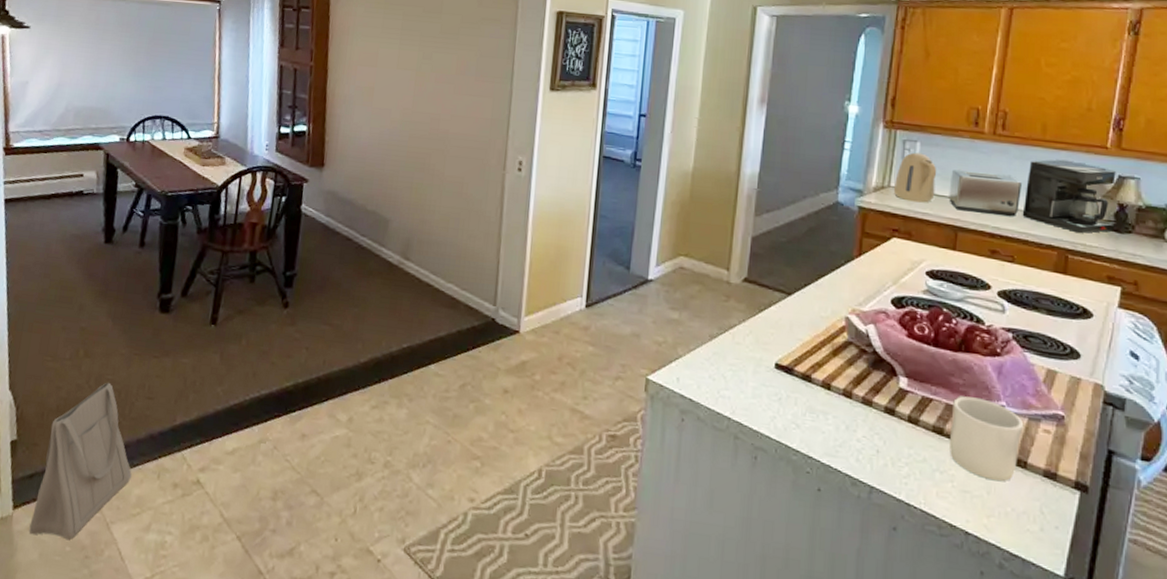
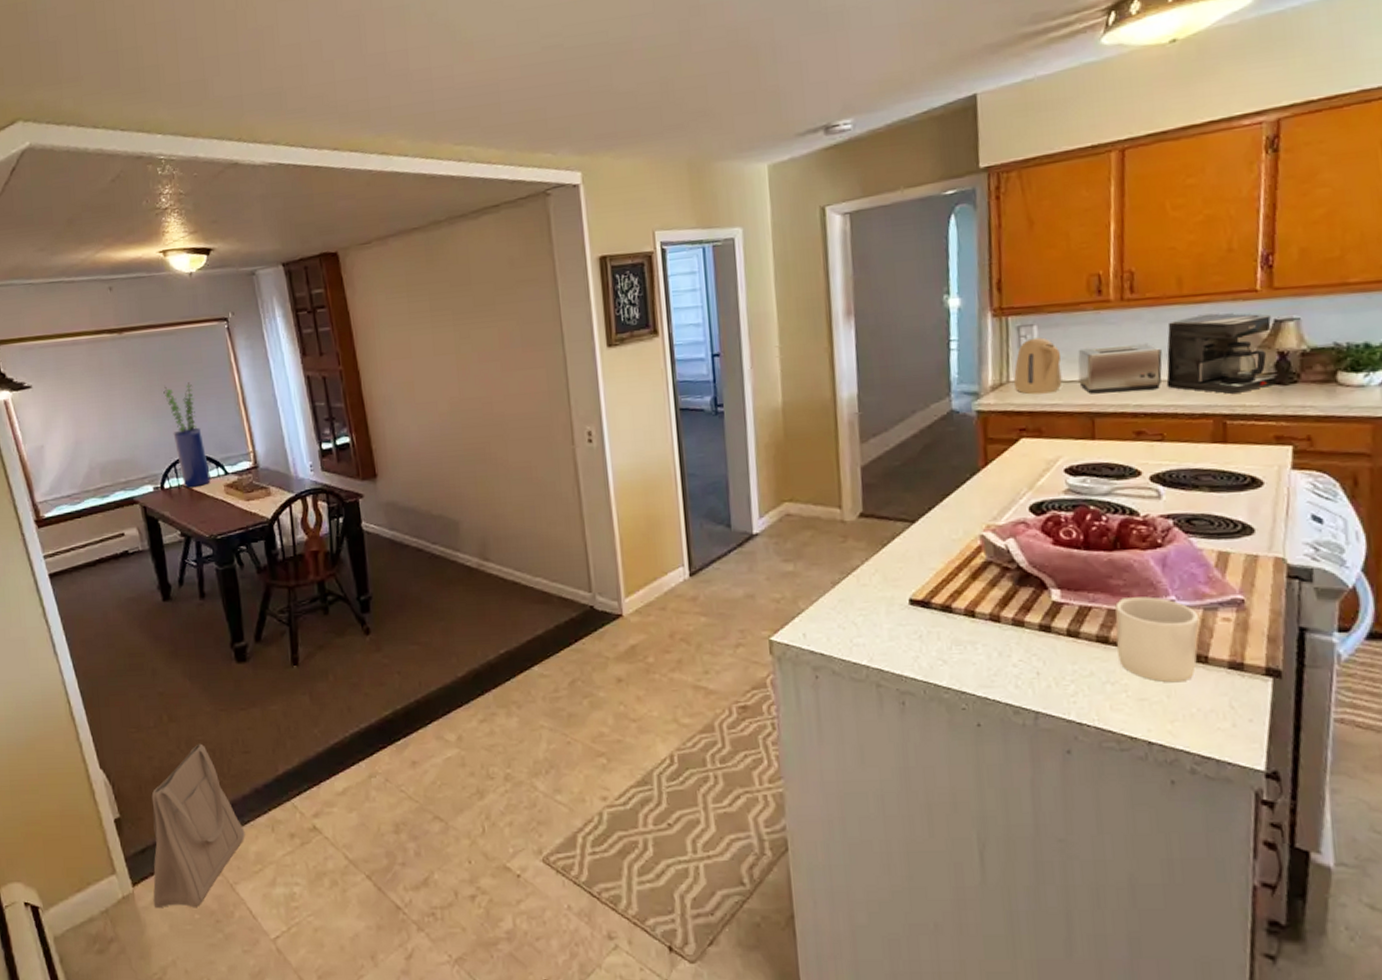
vase: none [148,49,177,145] -> present [163,382,211,488]

